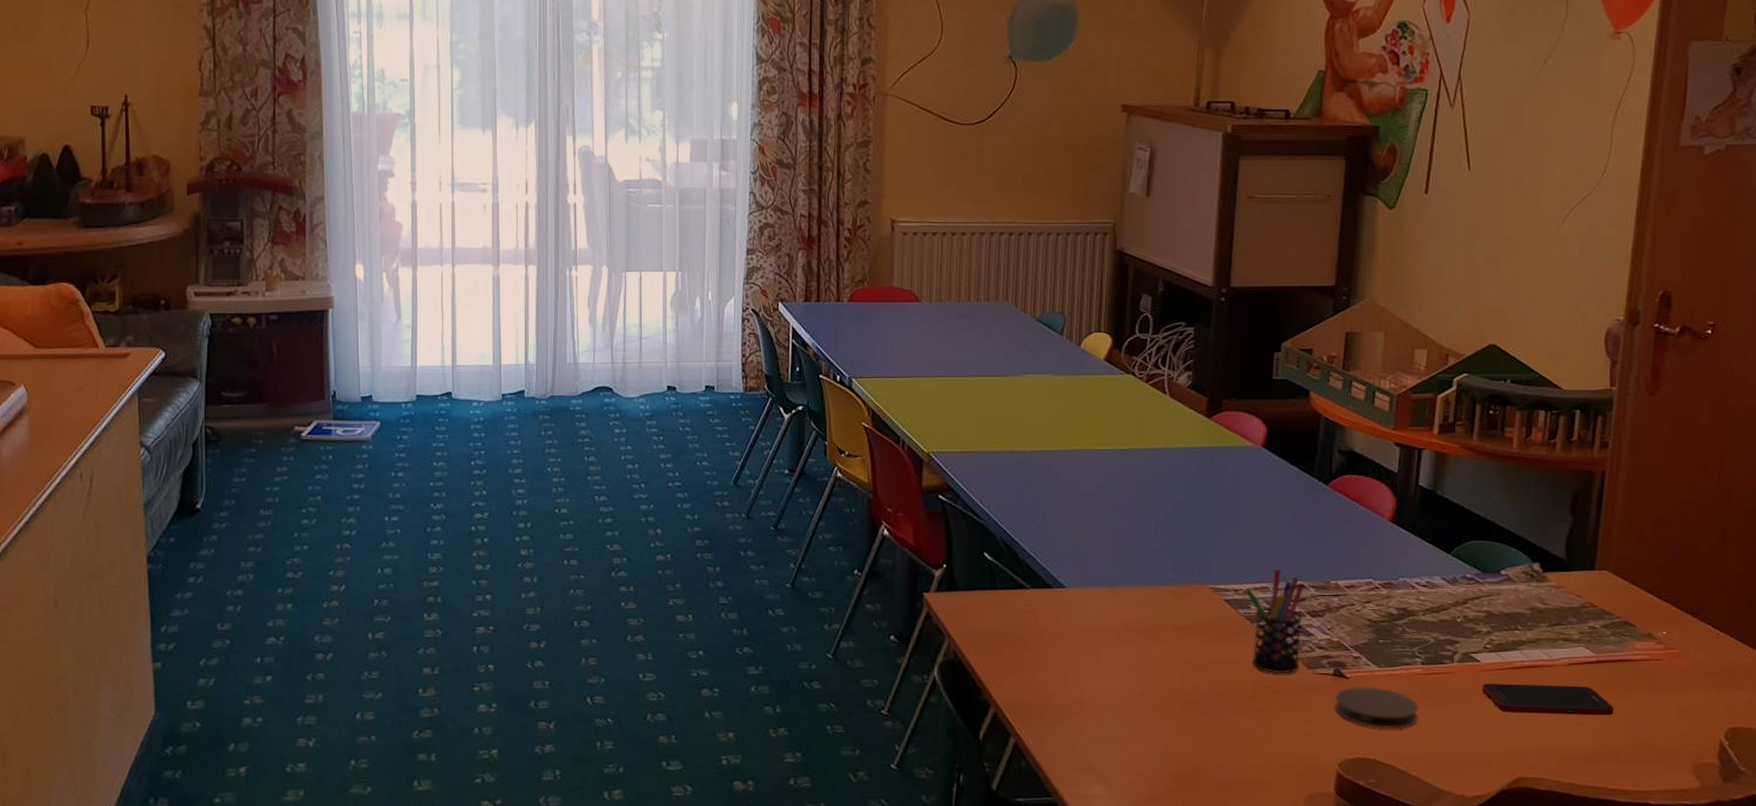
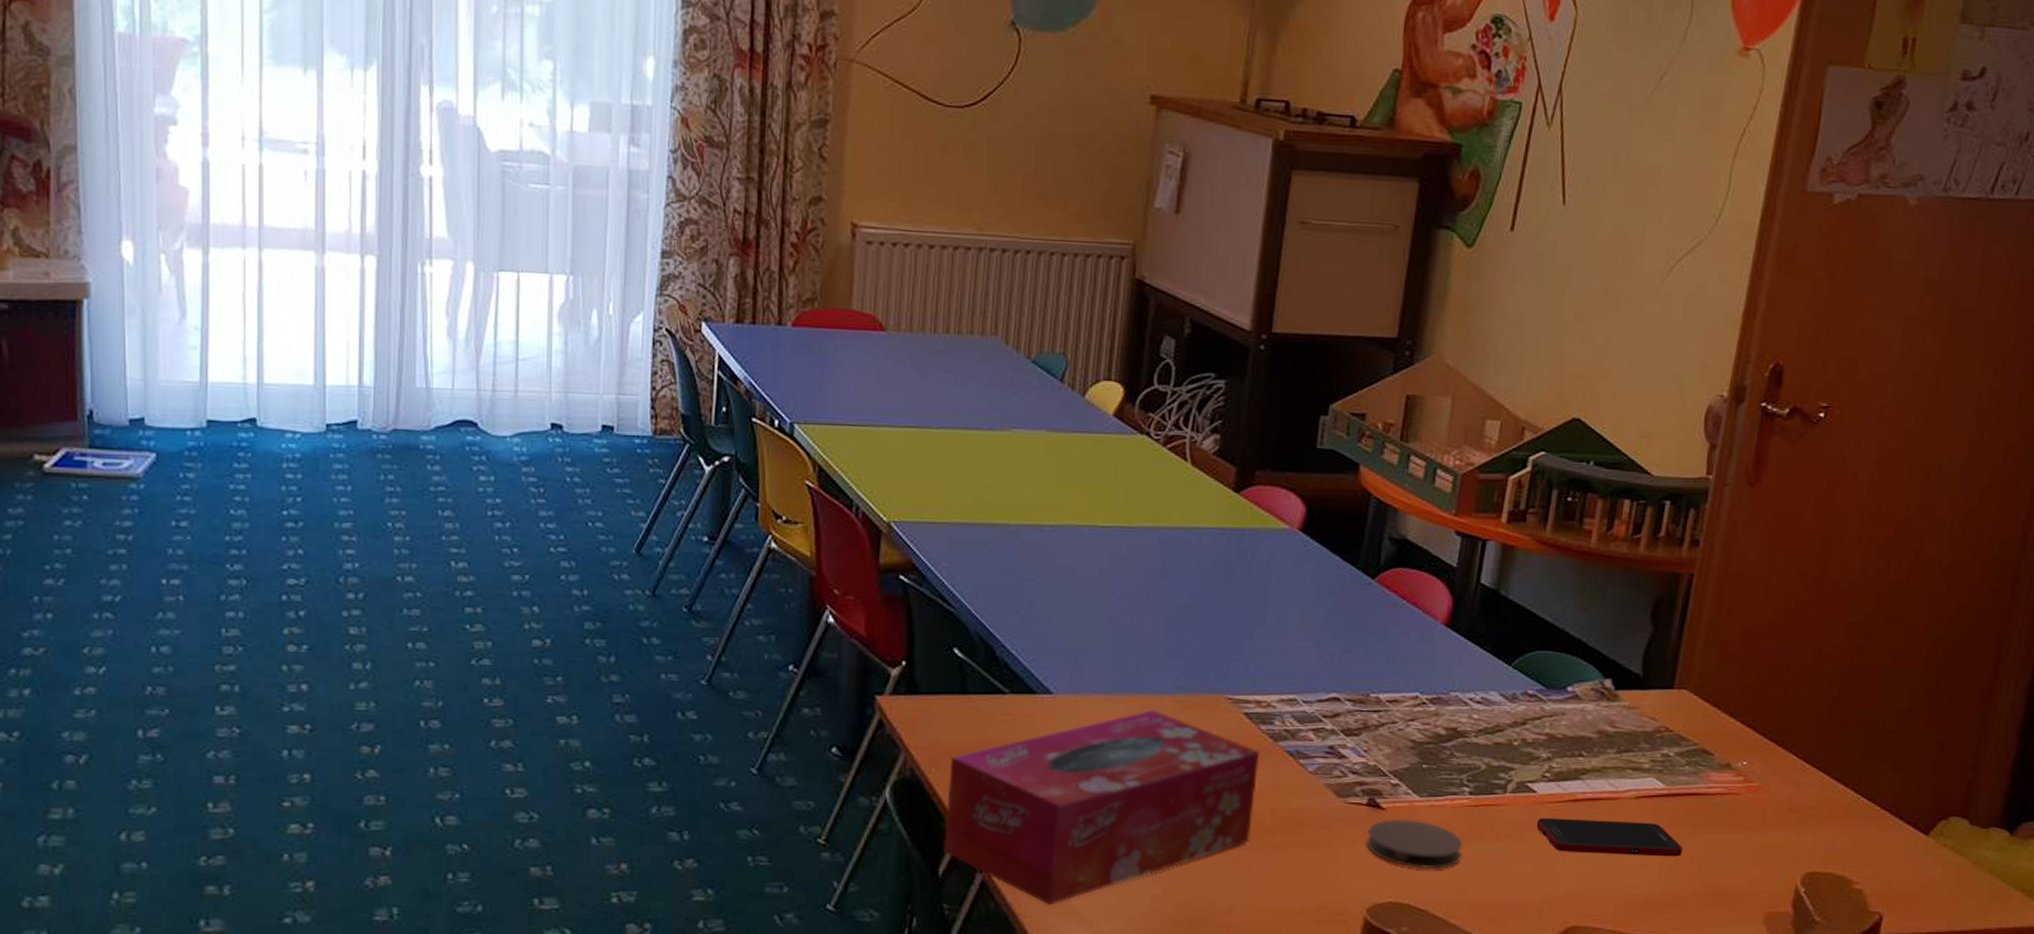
tissue box: none [982,599,1240,764] -> present [943,710,1260,906]
pen holder: present [1245,568,1304,673] -> none [1269,677,1340,802]

